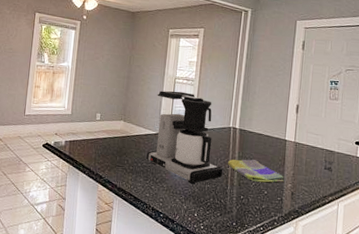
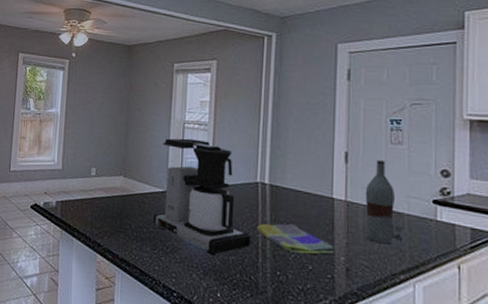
bottle: none [306,112,330,175] -> present [364,160,395,245]

